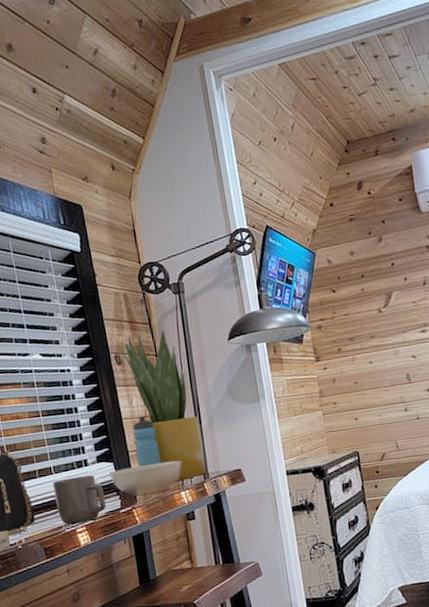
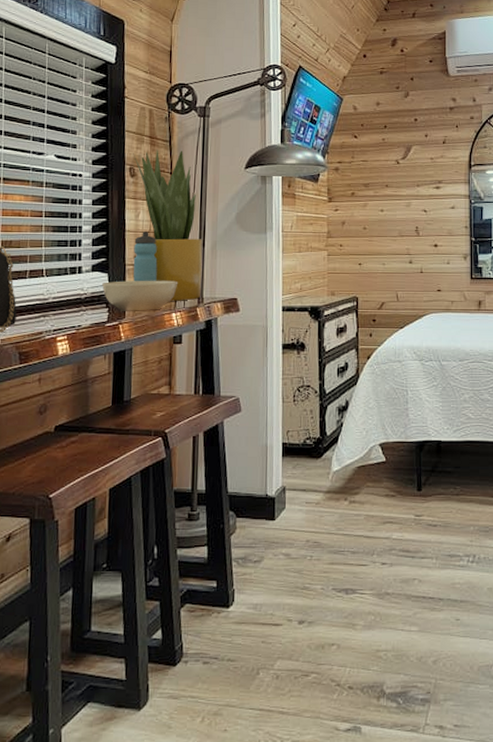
mug: present [52,475,106,524] -> none [41,283,93,331]

